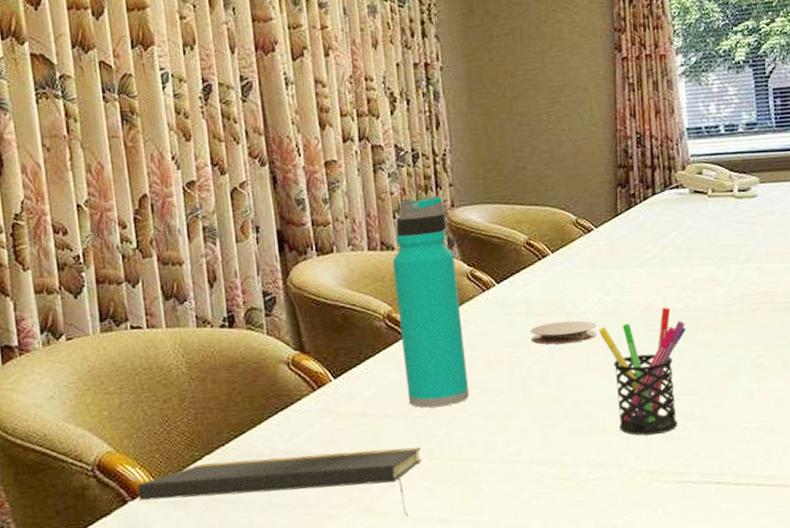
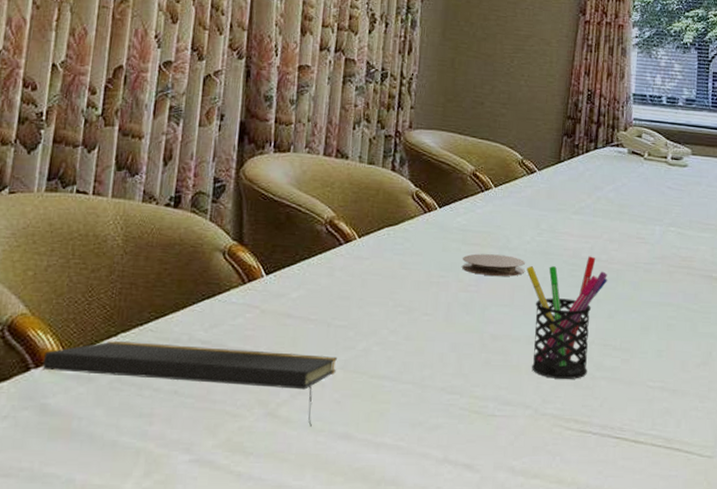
water bottle: present [392,195,470,408] -> none [334,113,404,319]

